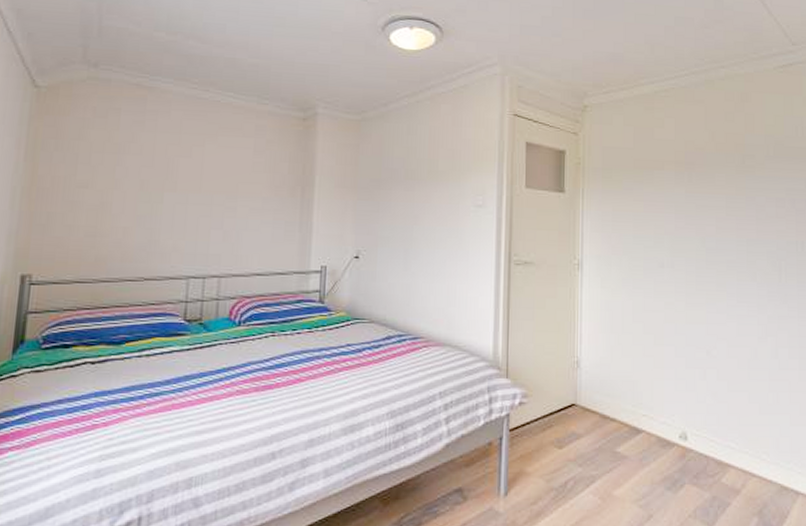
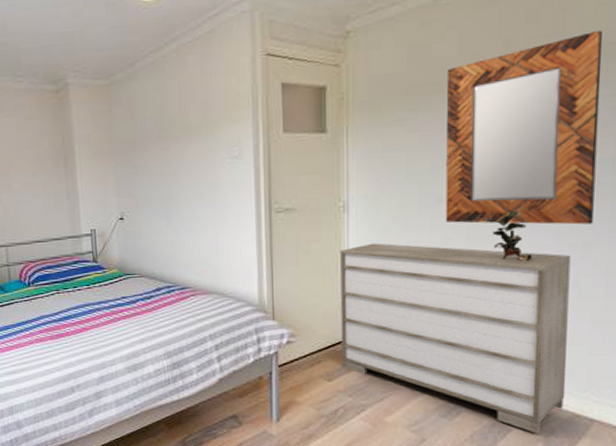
dresser: none [572,303,774,507] -> present [339,243,571,433]
home mirror: none [666,135,785,299] -> present [445,29,602,225]
potted plant: none [699,281,740,331] -> present [484,210,532,262]

